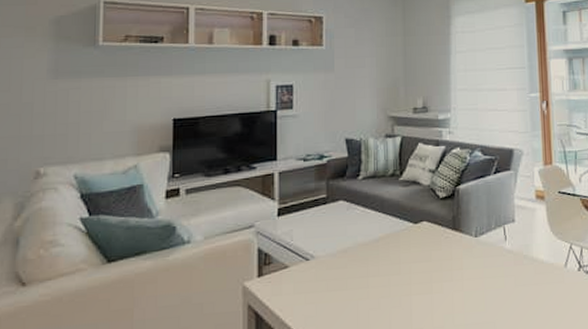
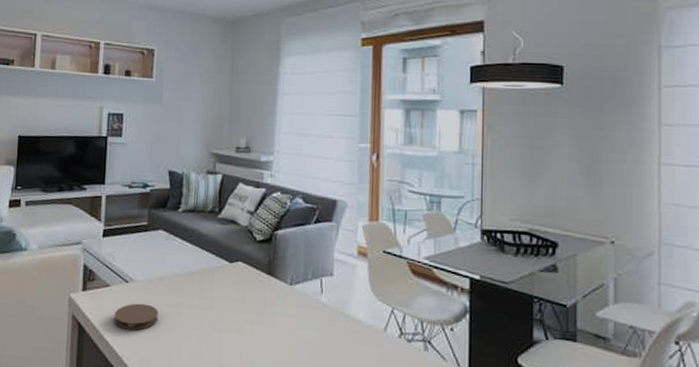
coaster: none [296,279,344,311] -> present [114,303,159,331]

